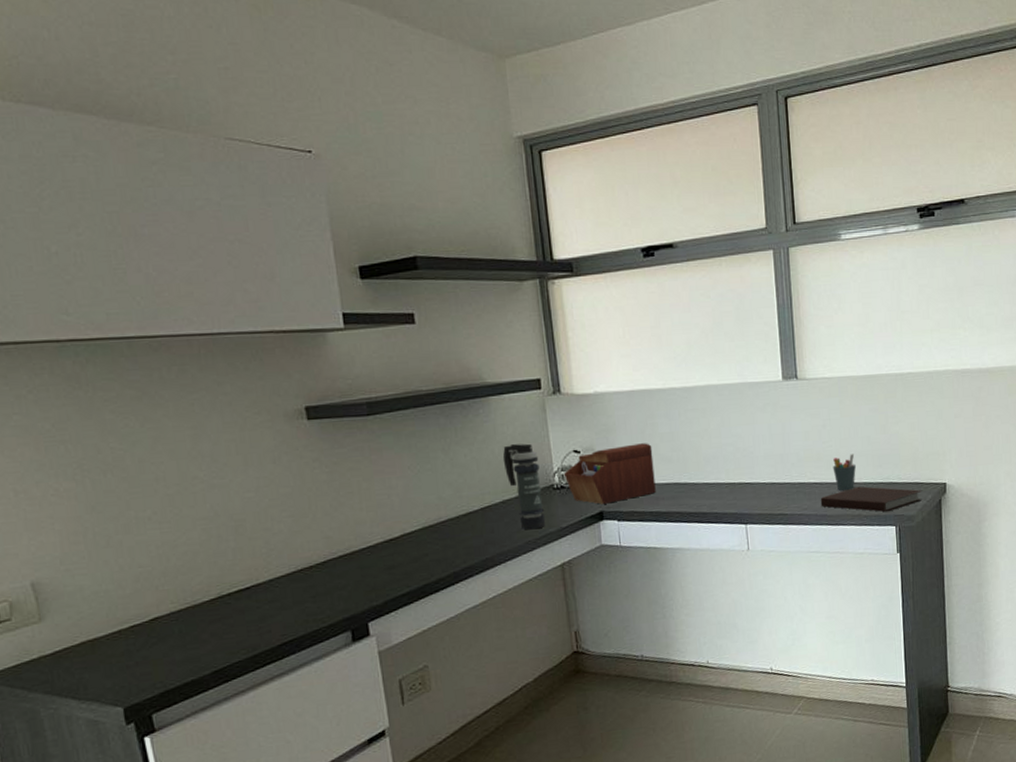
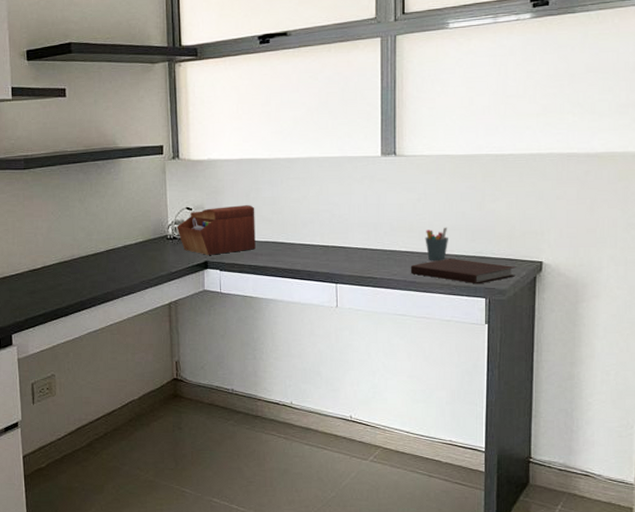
smoke grenade: present [502,443,546,530] -> none [127,198,159,272]

